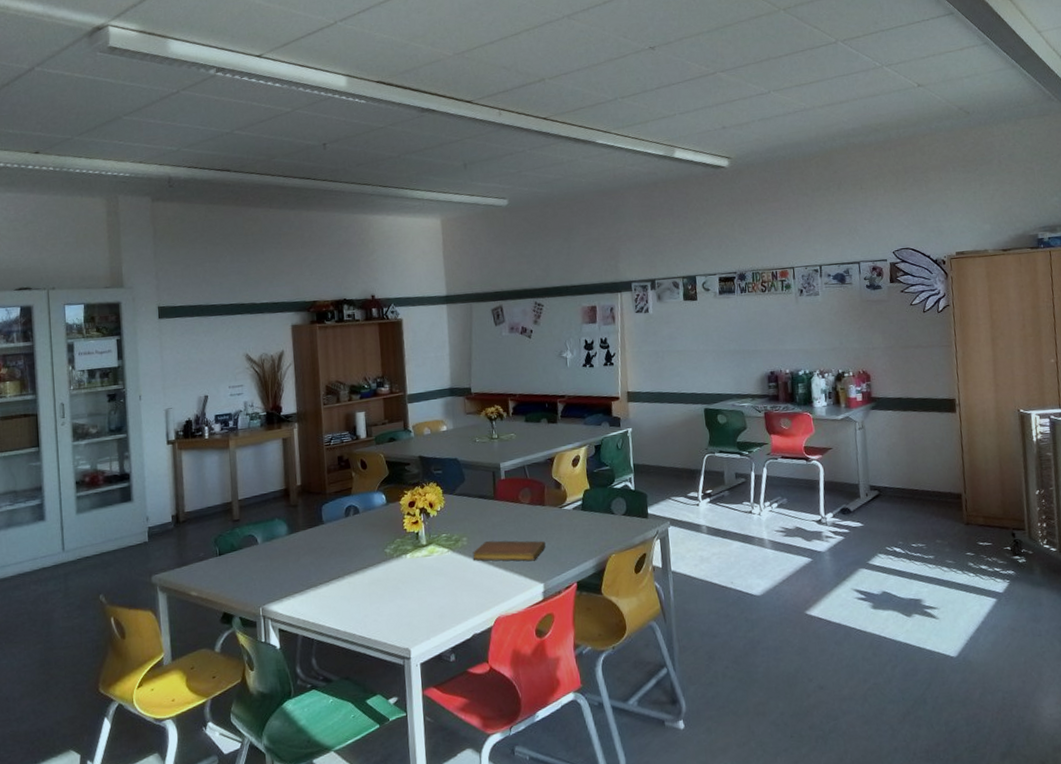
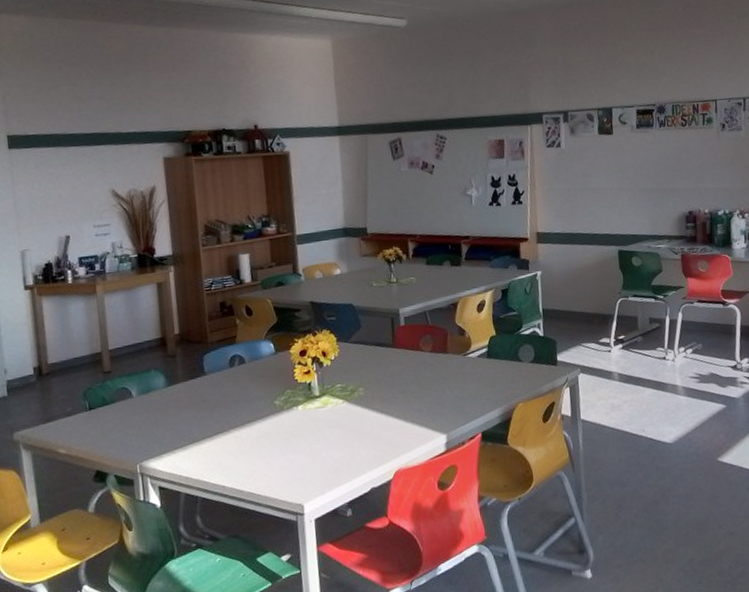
notebook: present [472,540,546,562] -> none [370,390,449,412]

